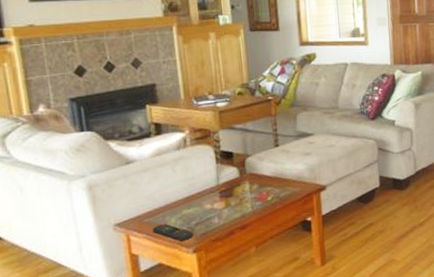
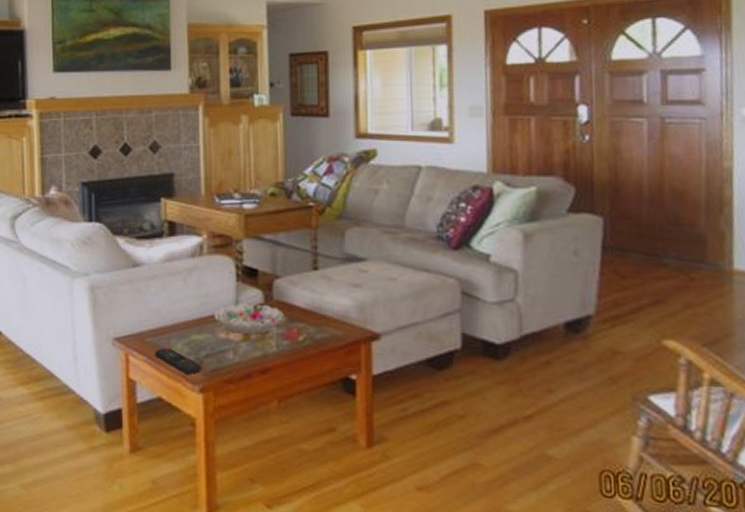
decorative bowl: none [200,177,256,203] -> present [214,303,284,335]

